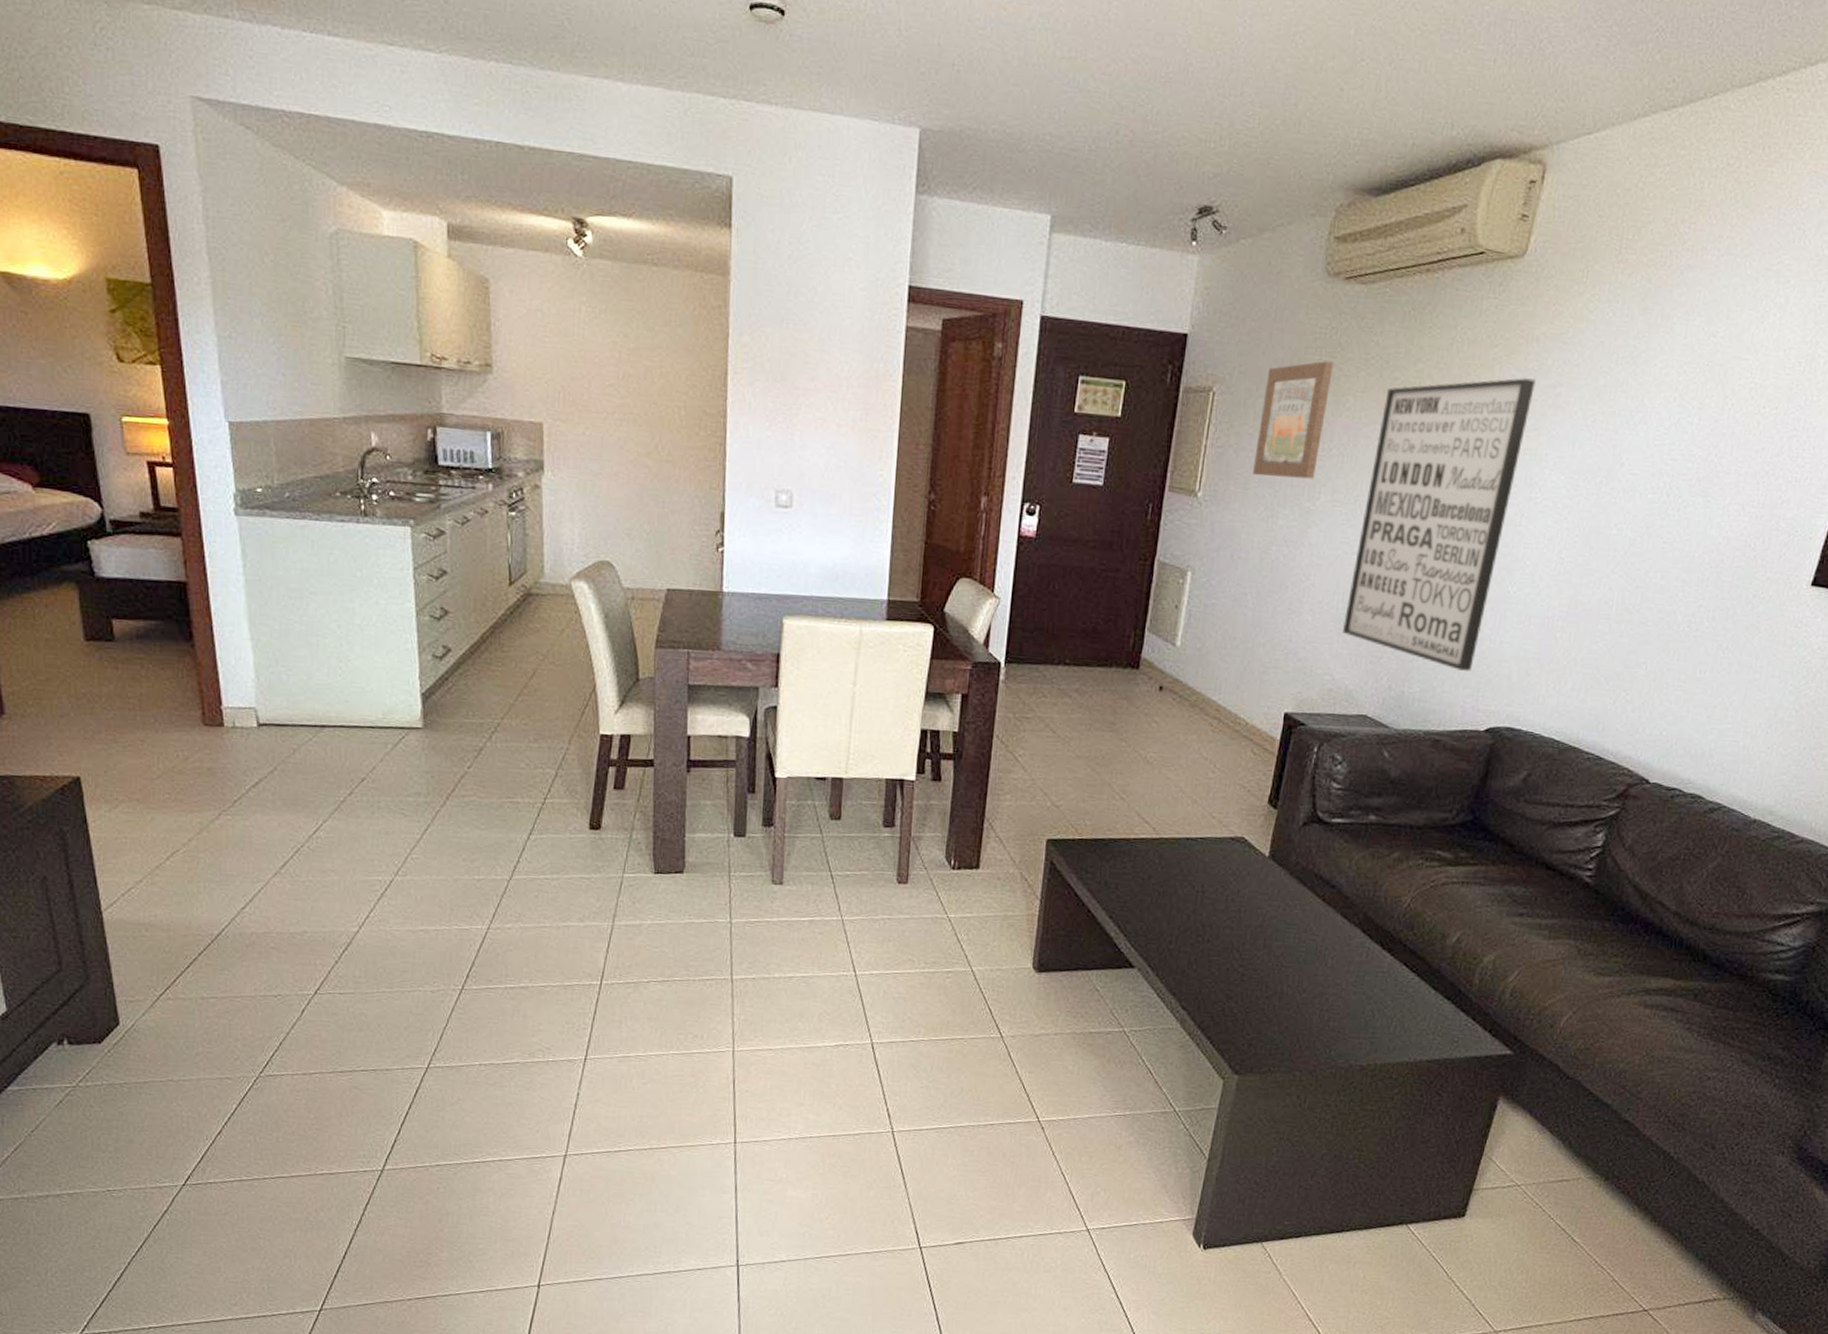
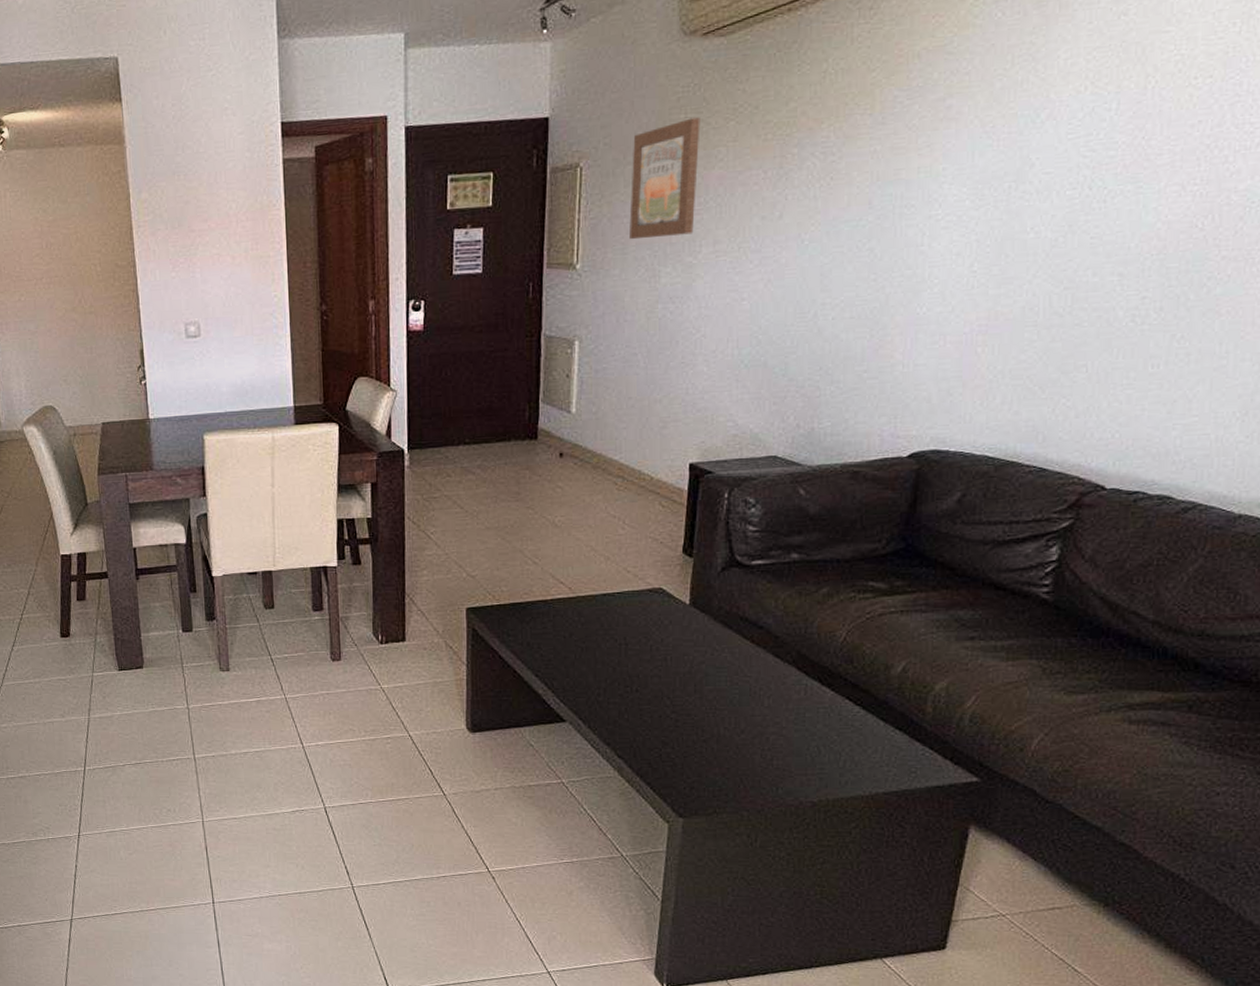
wall art: present [1343,378,1536,671] -> none [741,96,922,400]

